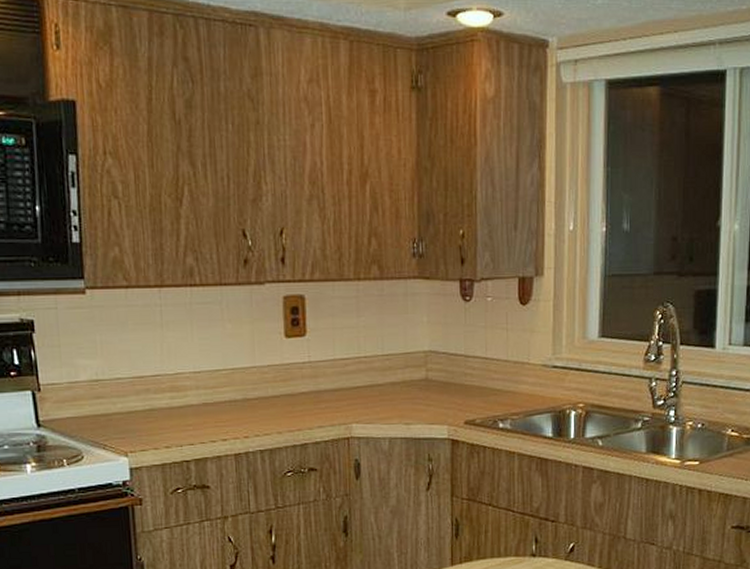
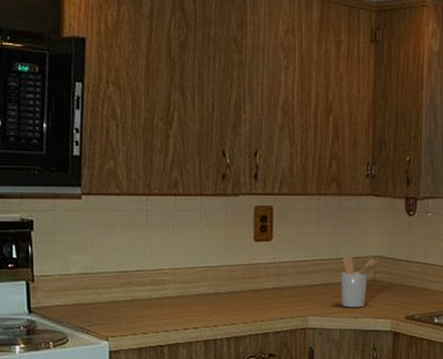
utensil holder: none [387,352,430,412] -> present [341,256,378,308]

